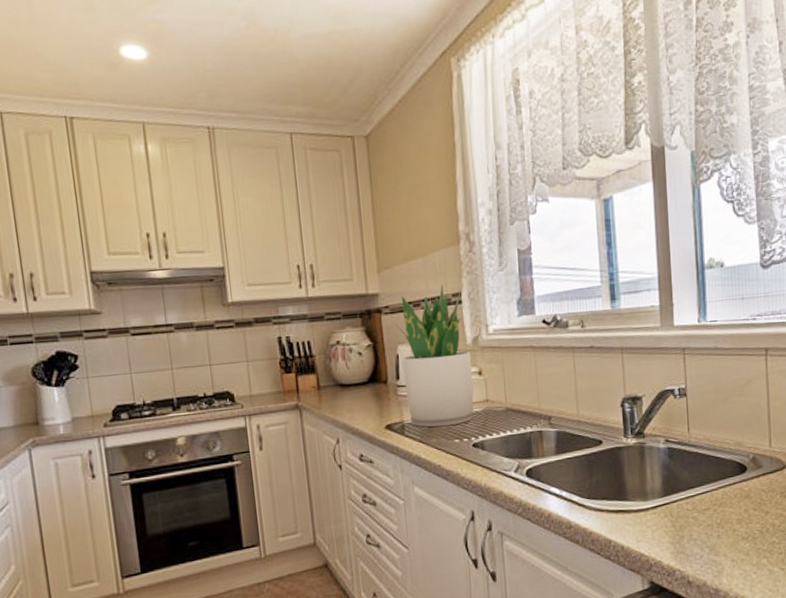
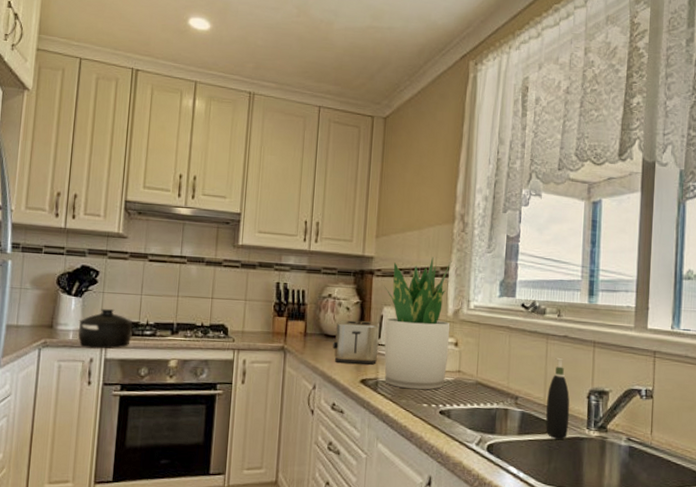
saucepan: none [66,393,130,441] -> present [78,308,133,349]
toaster: none [350,362,400,413] -> present [333,319,380,366]
soap dispenser: none [580,369,606,453] -> present [545,357,570,439]

